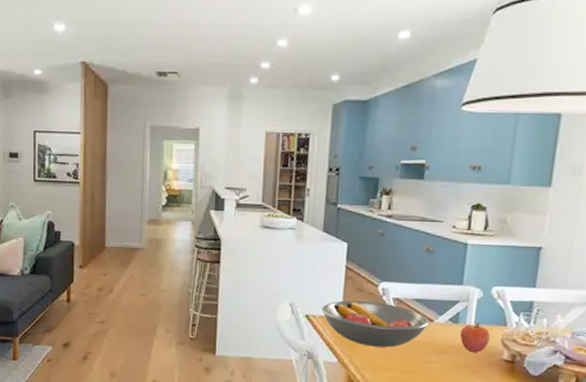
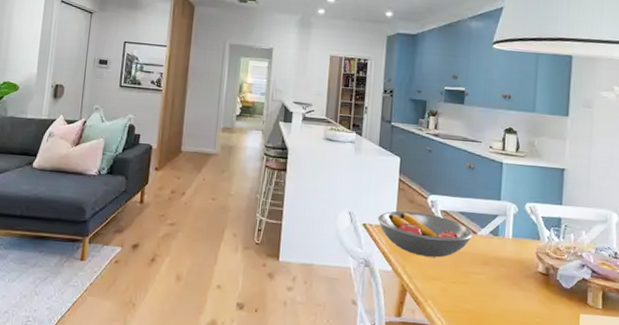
apple: present [460,323,490,353] -> none [500,236,526,265]

